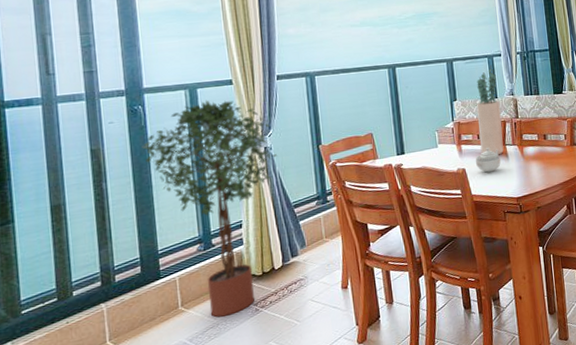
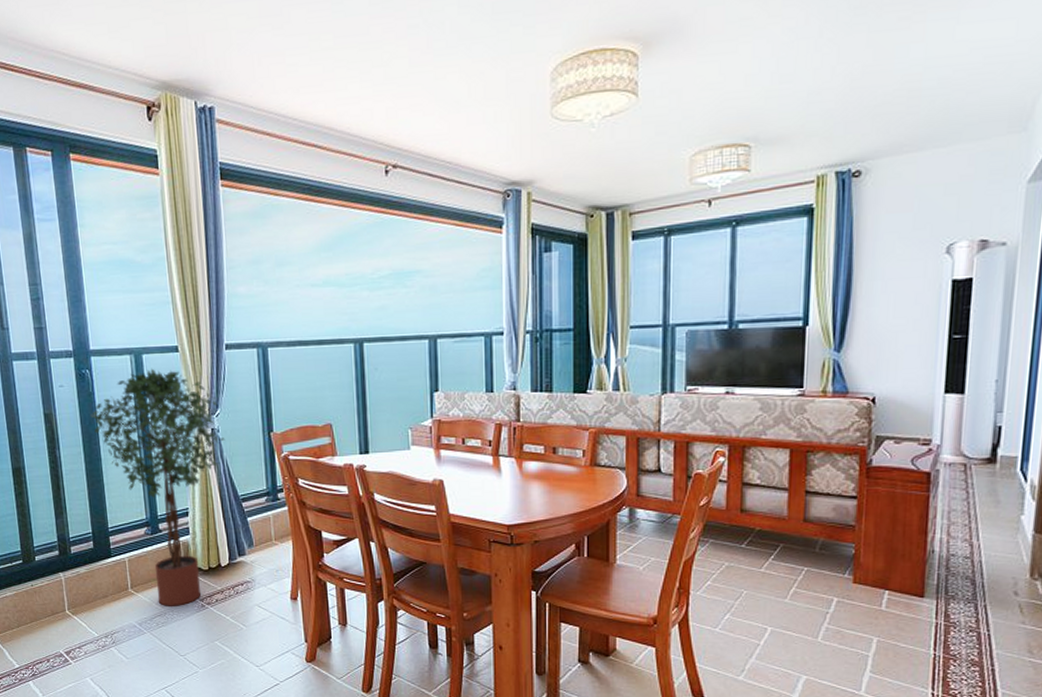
teapot: present [475,148,501,173] -> none [456,457,490,488]
vase: present [477,65,504,155] -> none [464,346,497,468]

